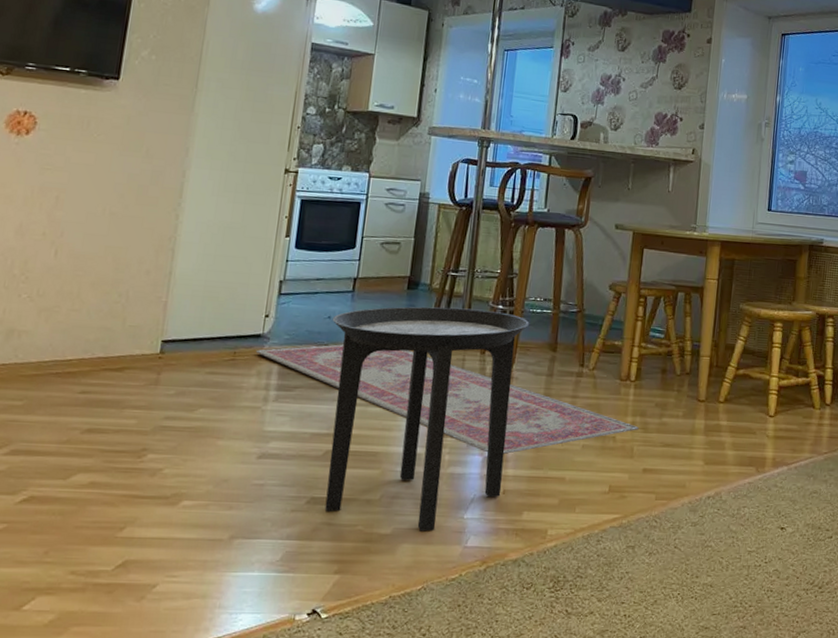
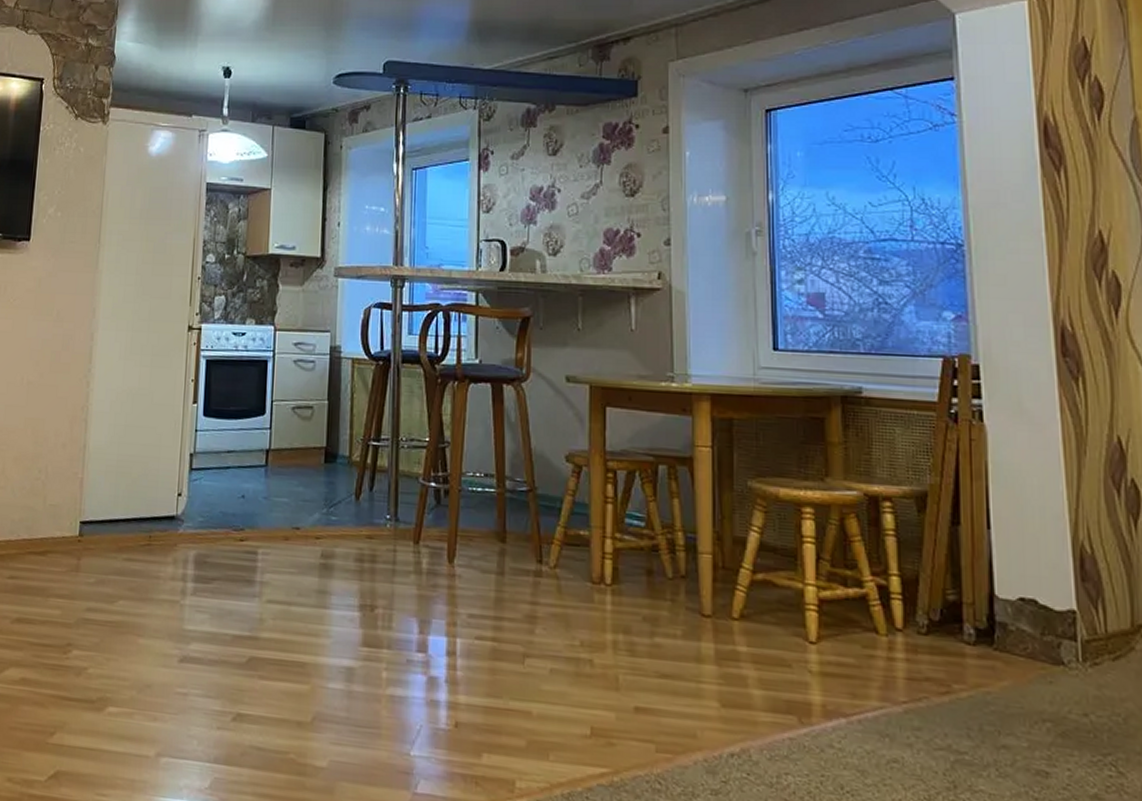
rug: present [255,344,639,454] -> none [170,528,623,675]
side table: present [324,306,530,532] -> none [246,483,470,769]

